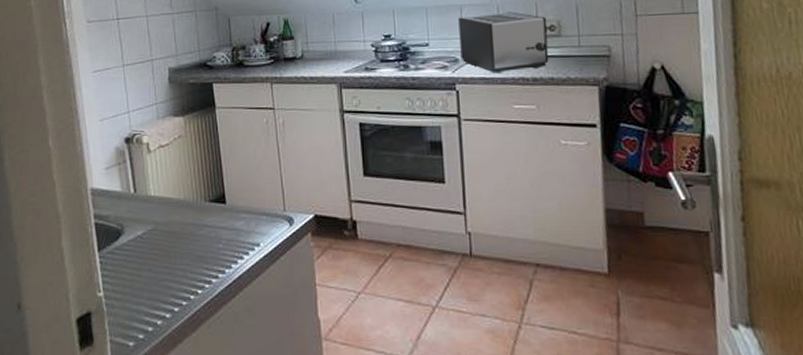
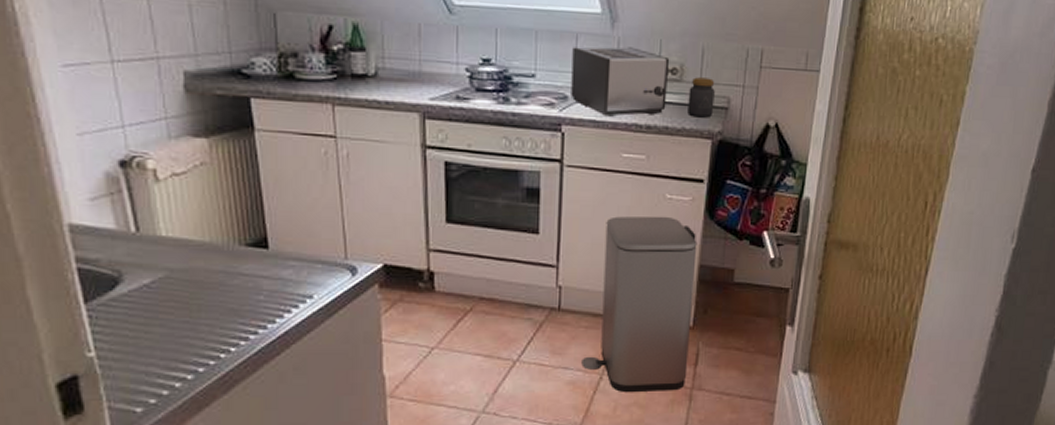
pedal bin: none [498,161,611,343] -> present [581,216,697,392]
jar: none [568,30,596,67] -> present [687,77,715,118]

